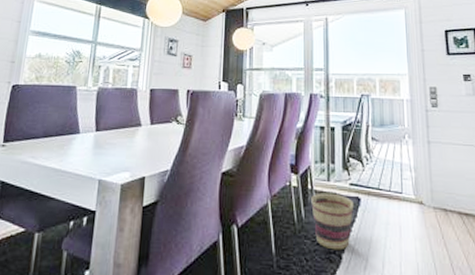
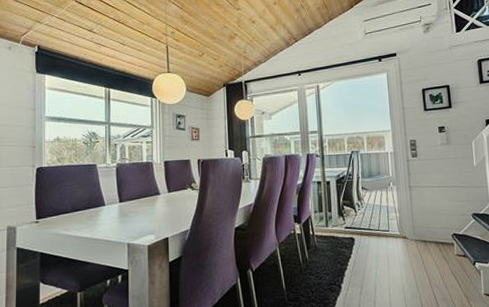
basket: present [311,193,354,250] -> none [313,236,350,282]

